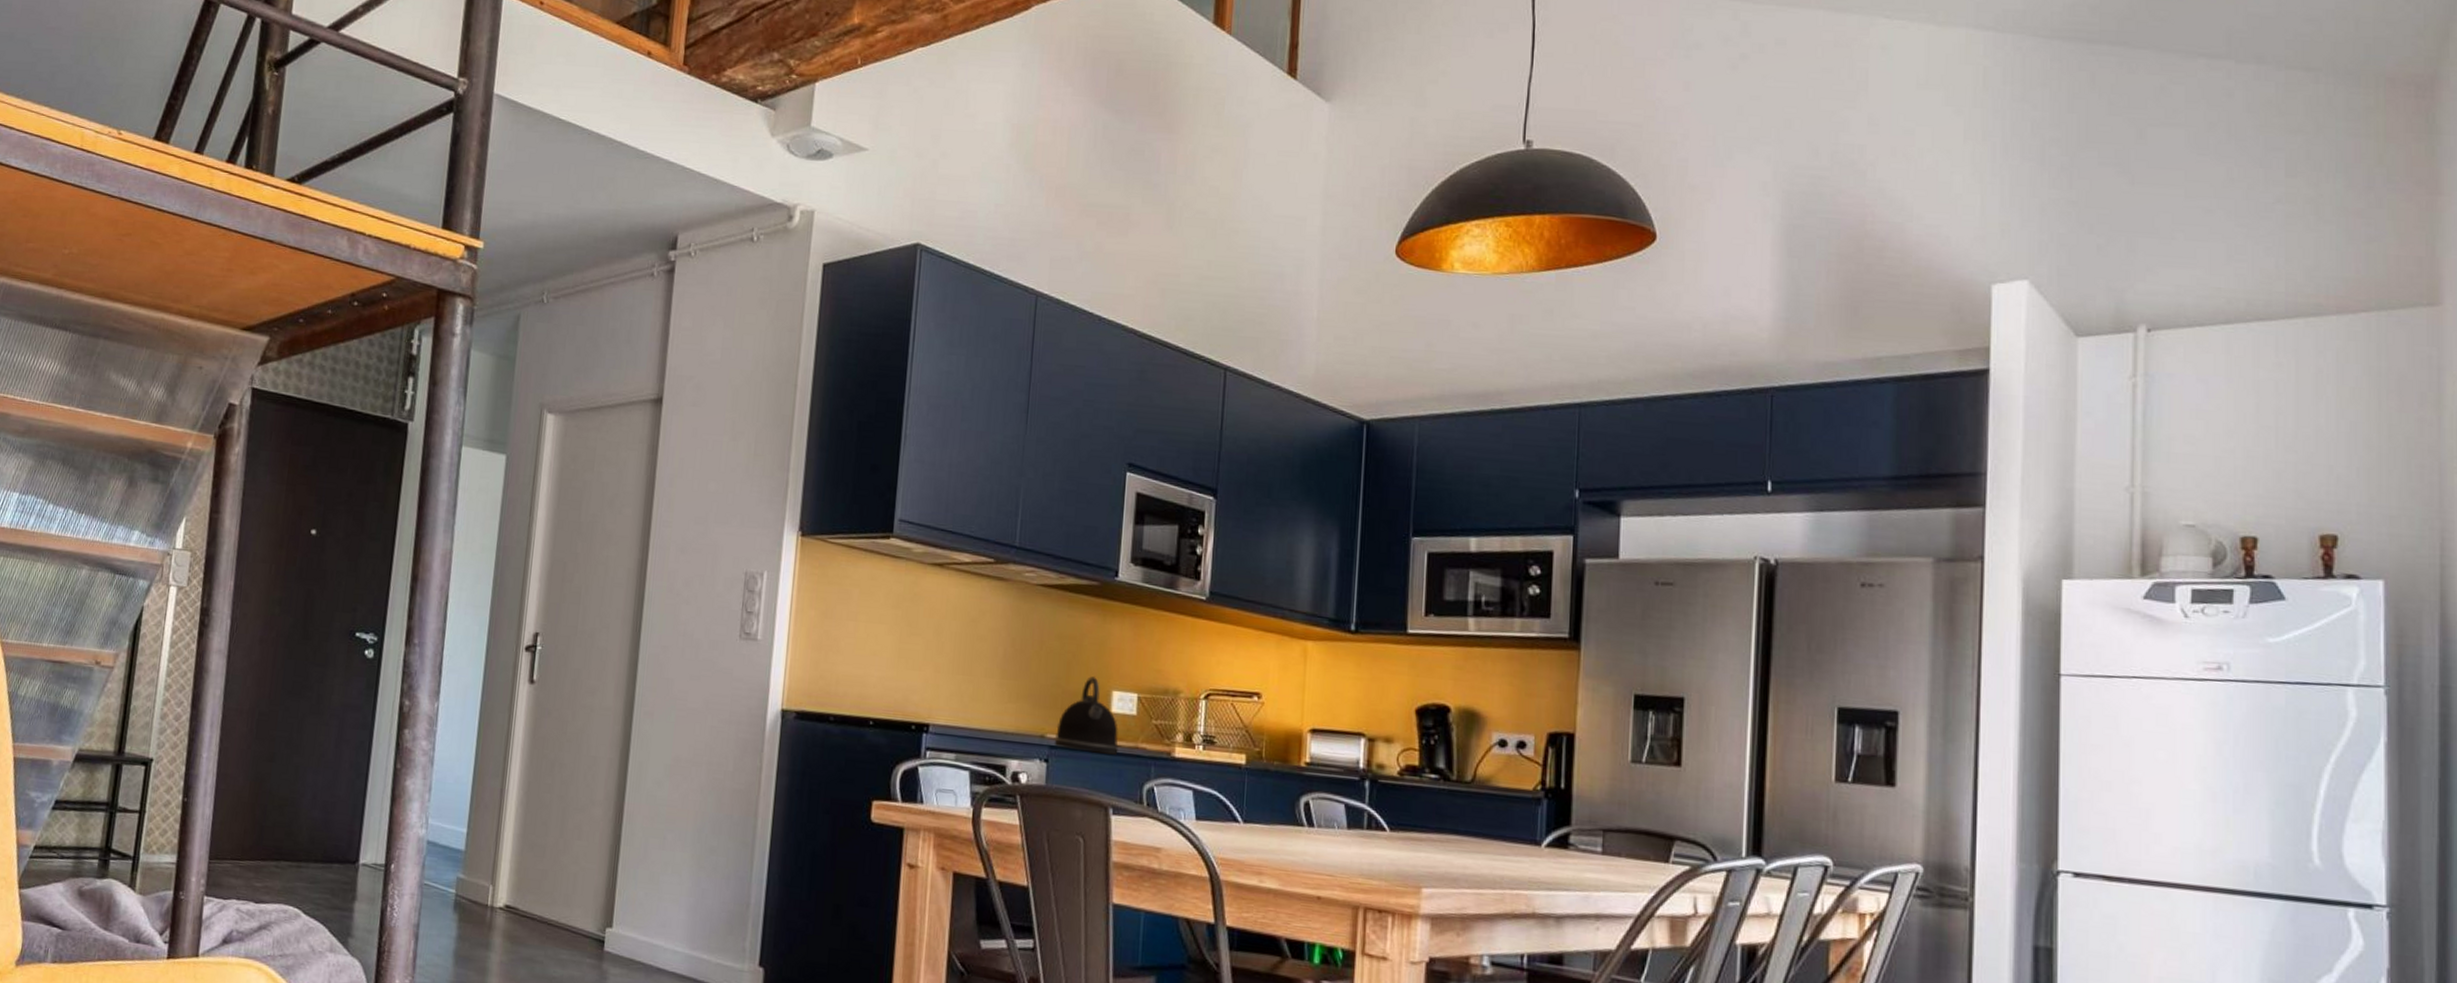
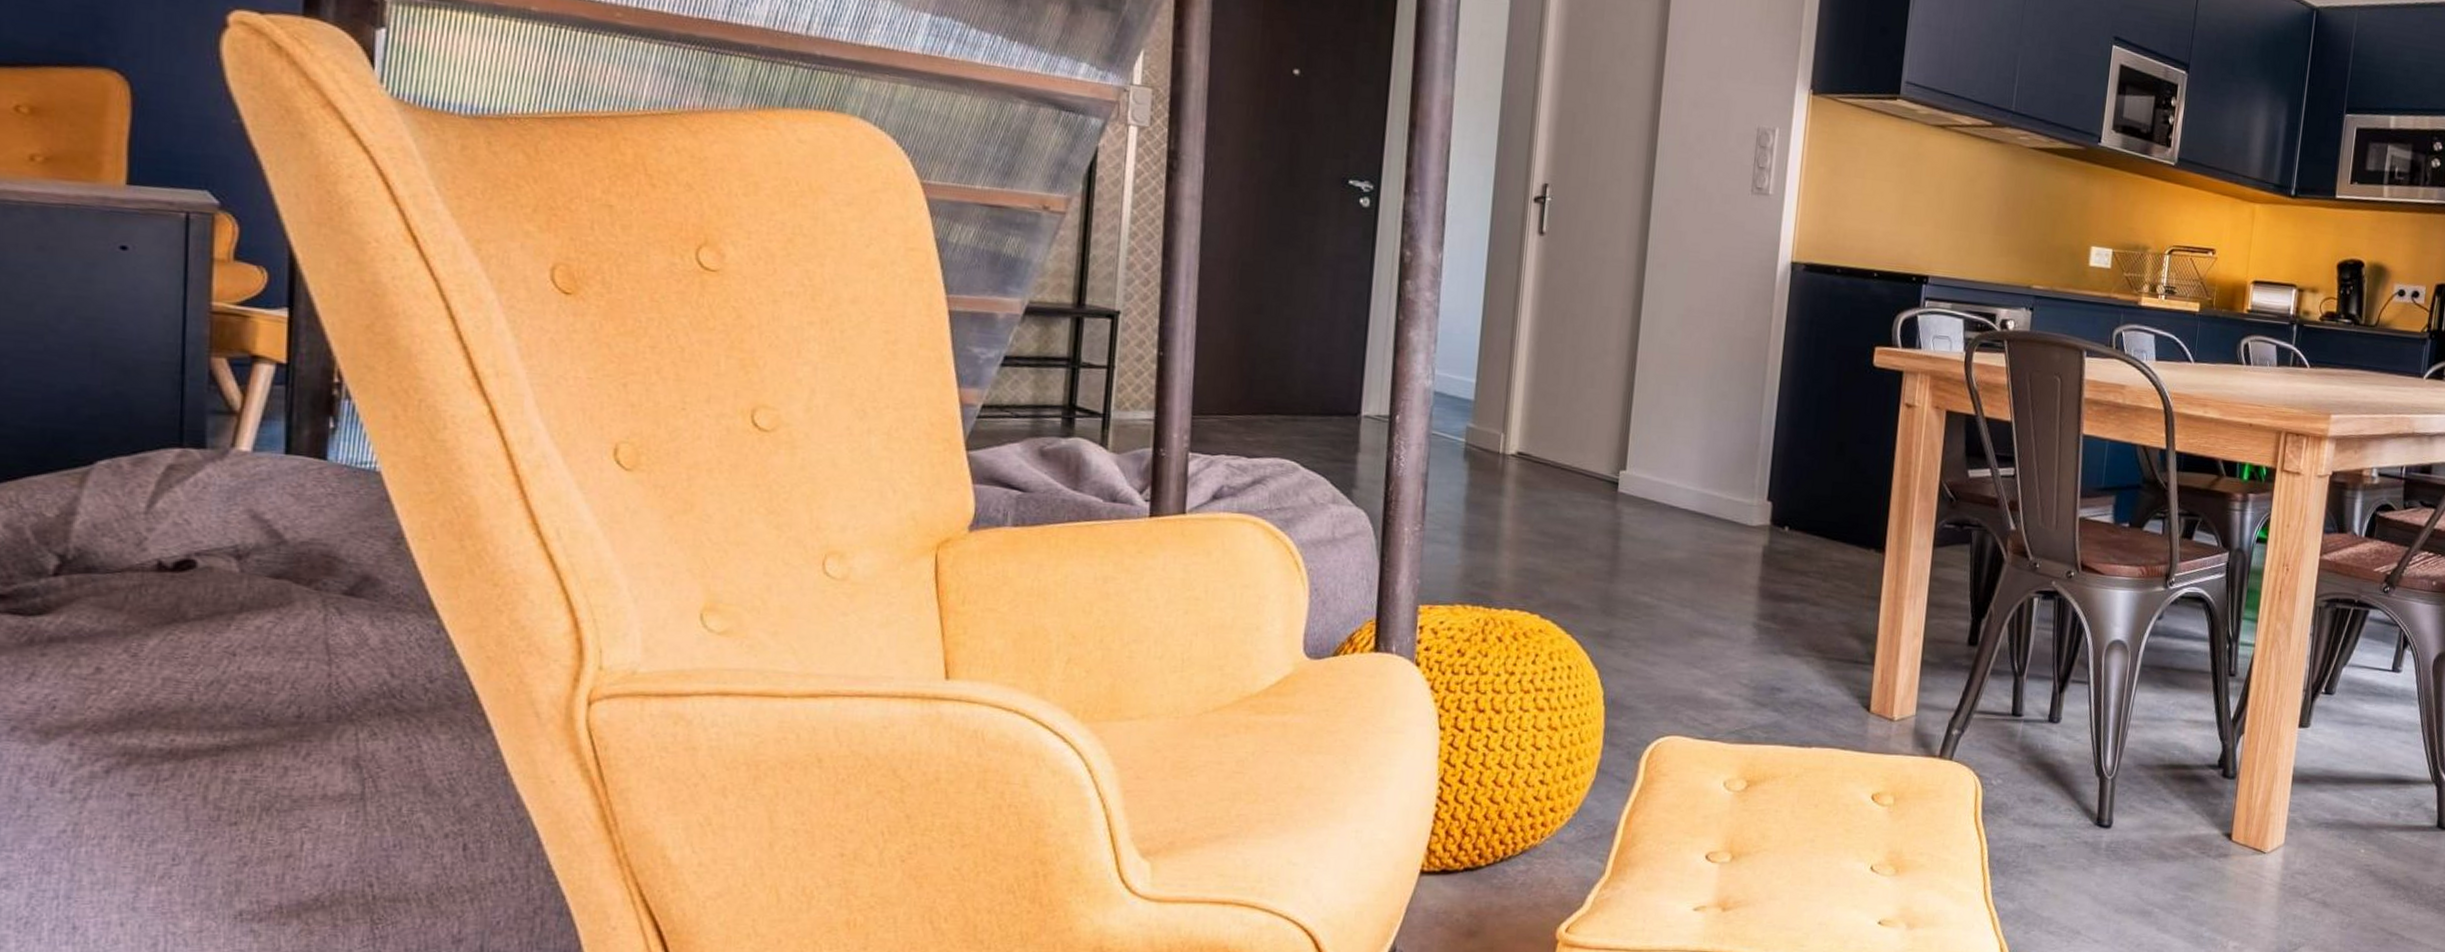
kettle: present [1054,676,1119,755] -> none [2038,233,2095,304]

